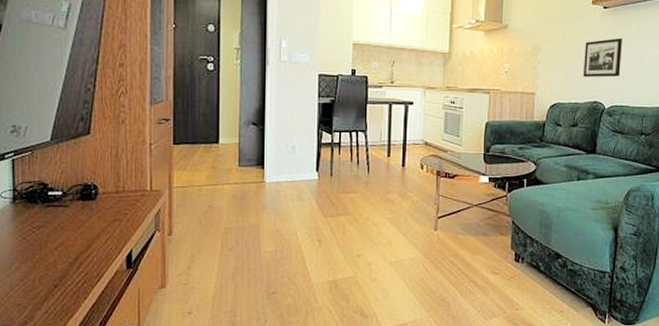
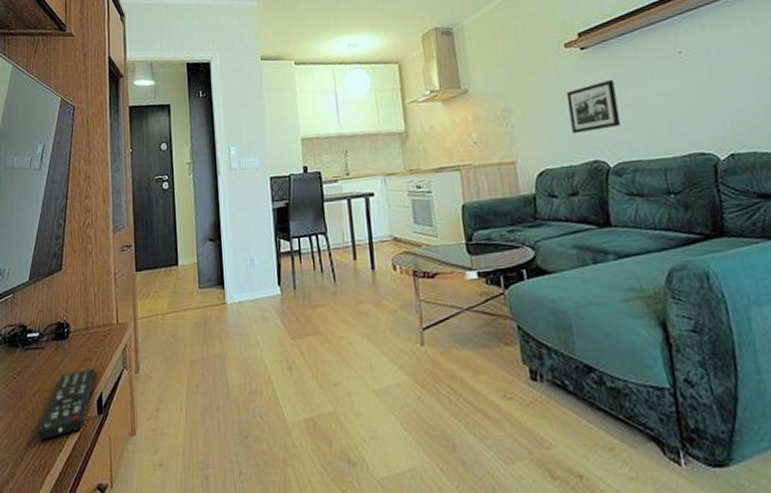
remote control: none [59,228,125,289] -> present [37,367,95,441]

